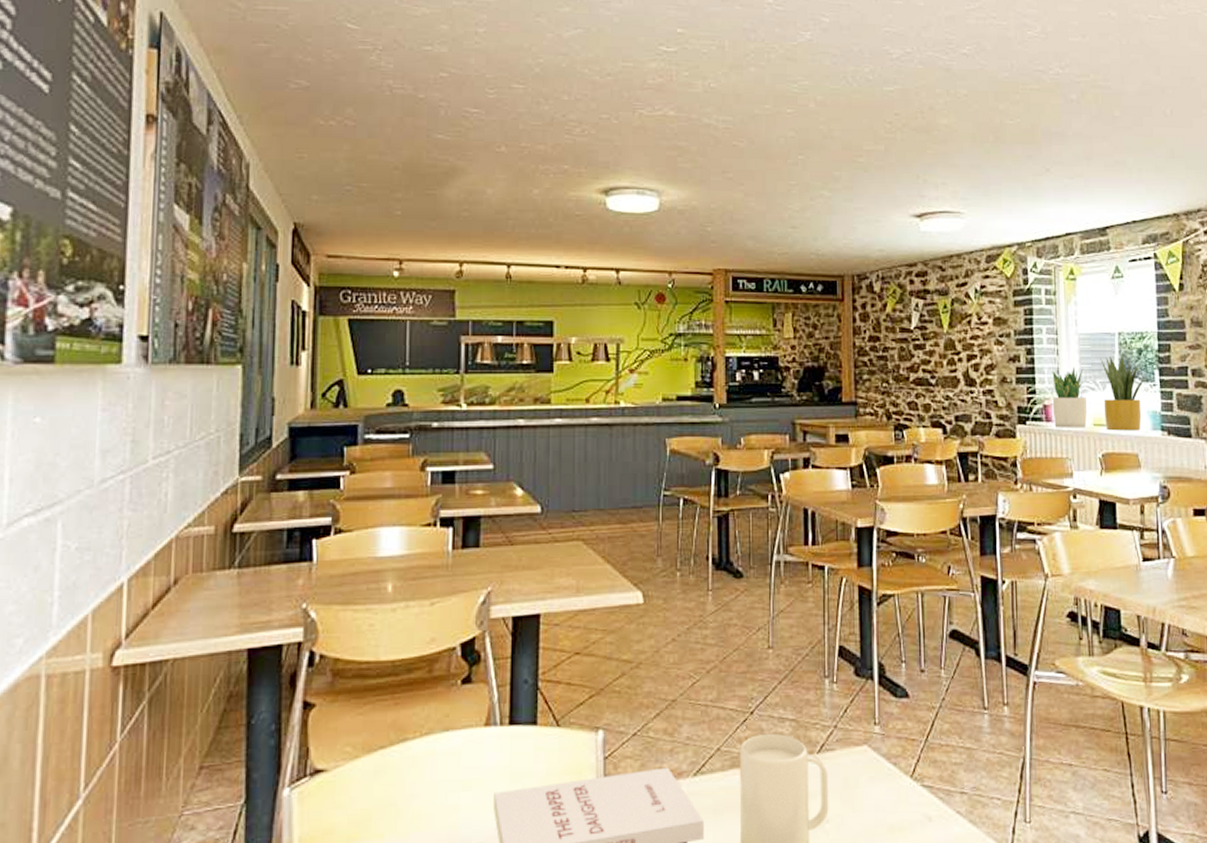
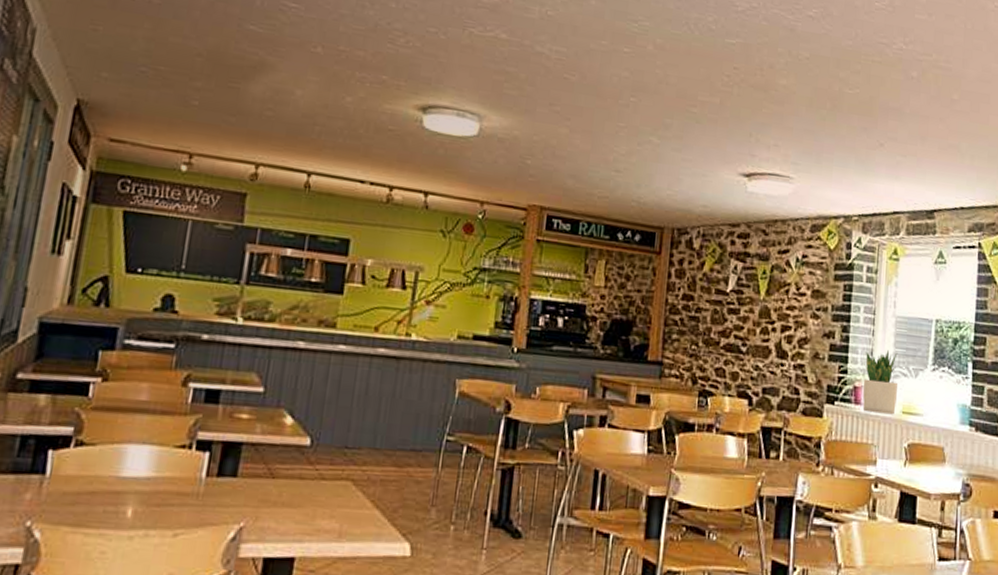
planter: present [1100,353,1146,431] -> none [914,341,960,424]

